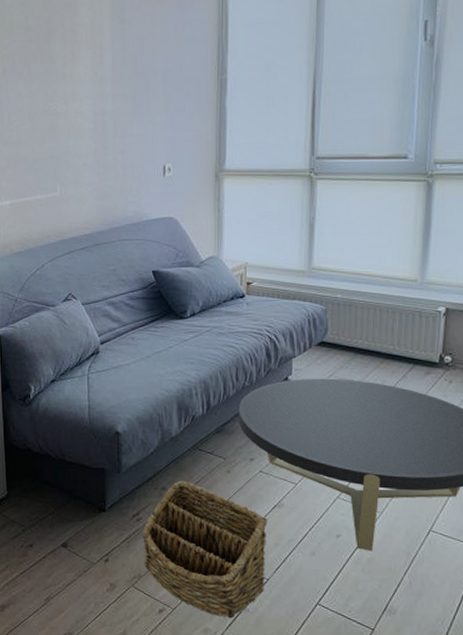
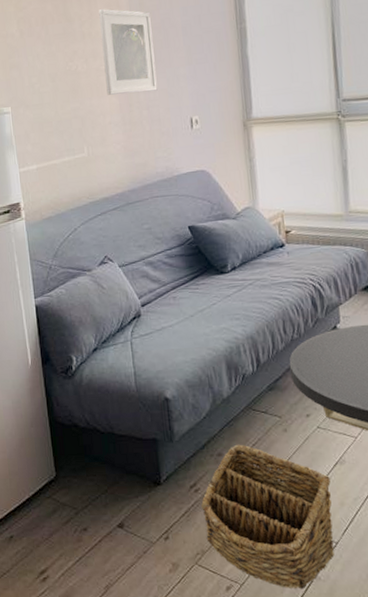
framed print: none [82,51,134,138] -> present [99,9,158,95]

